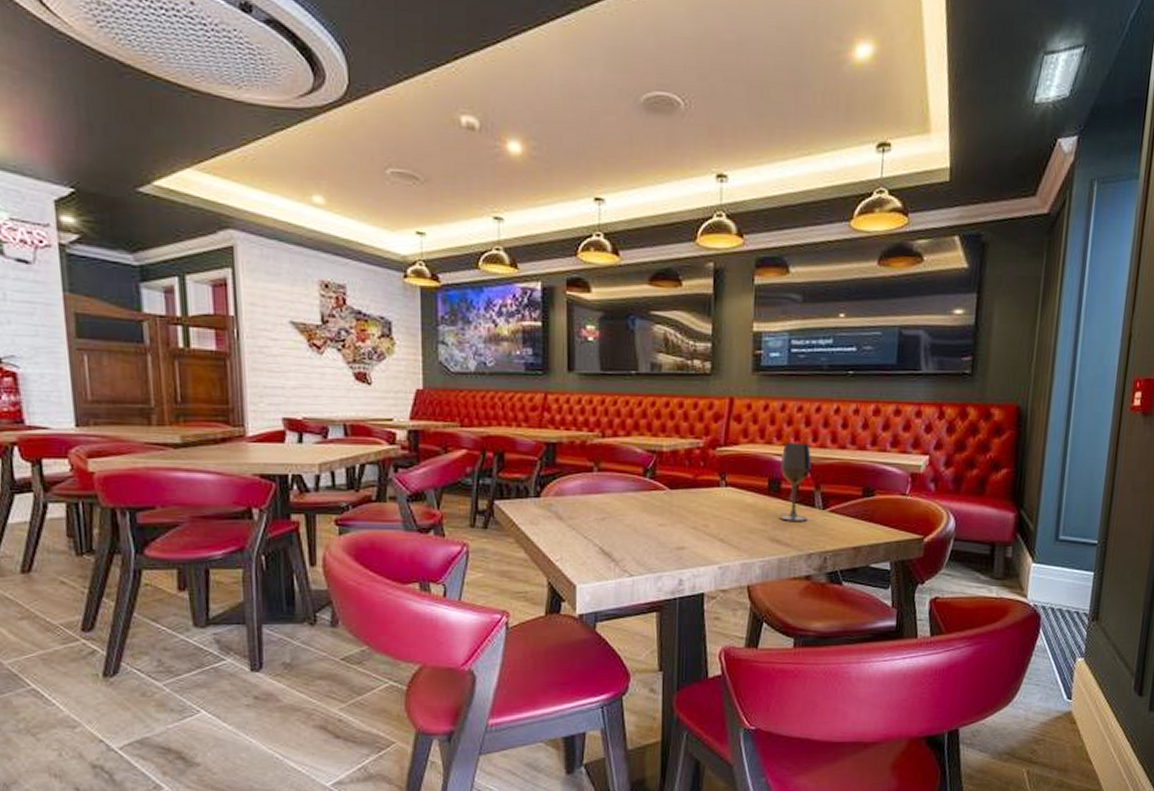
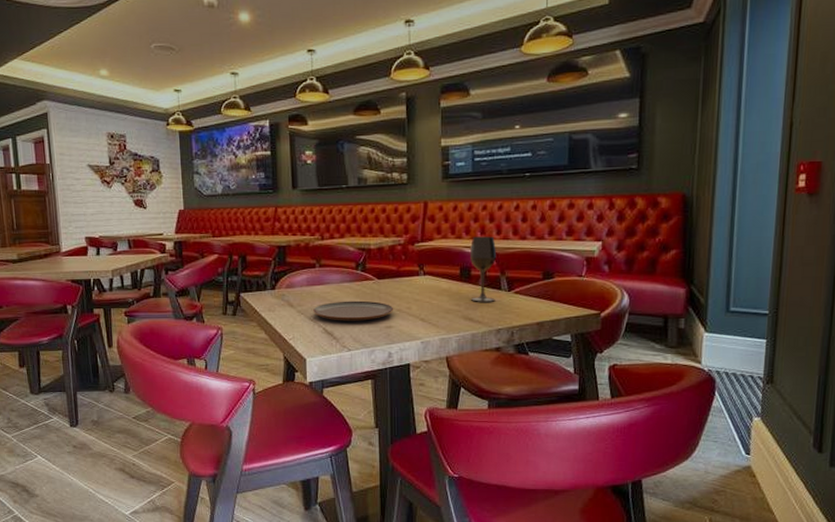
plate: none [588,514,688,540] -> present [313,300,394,321]

